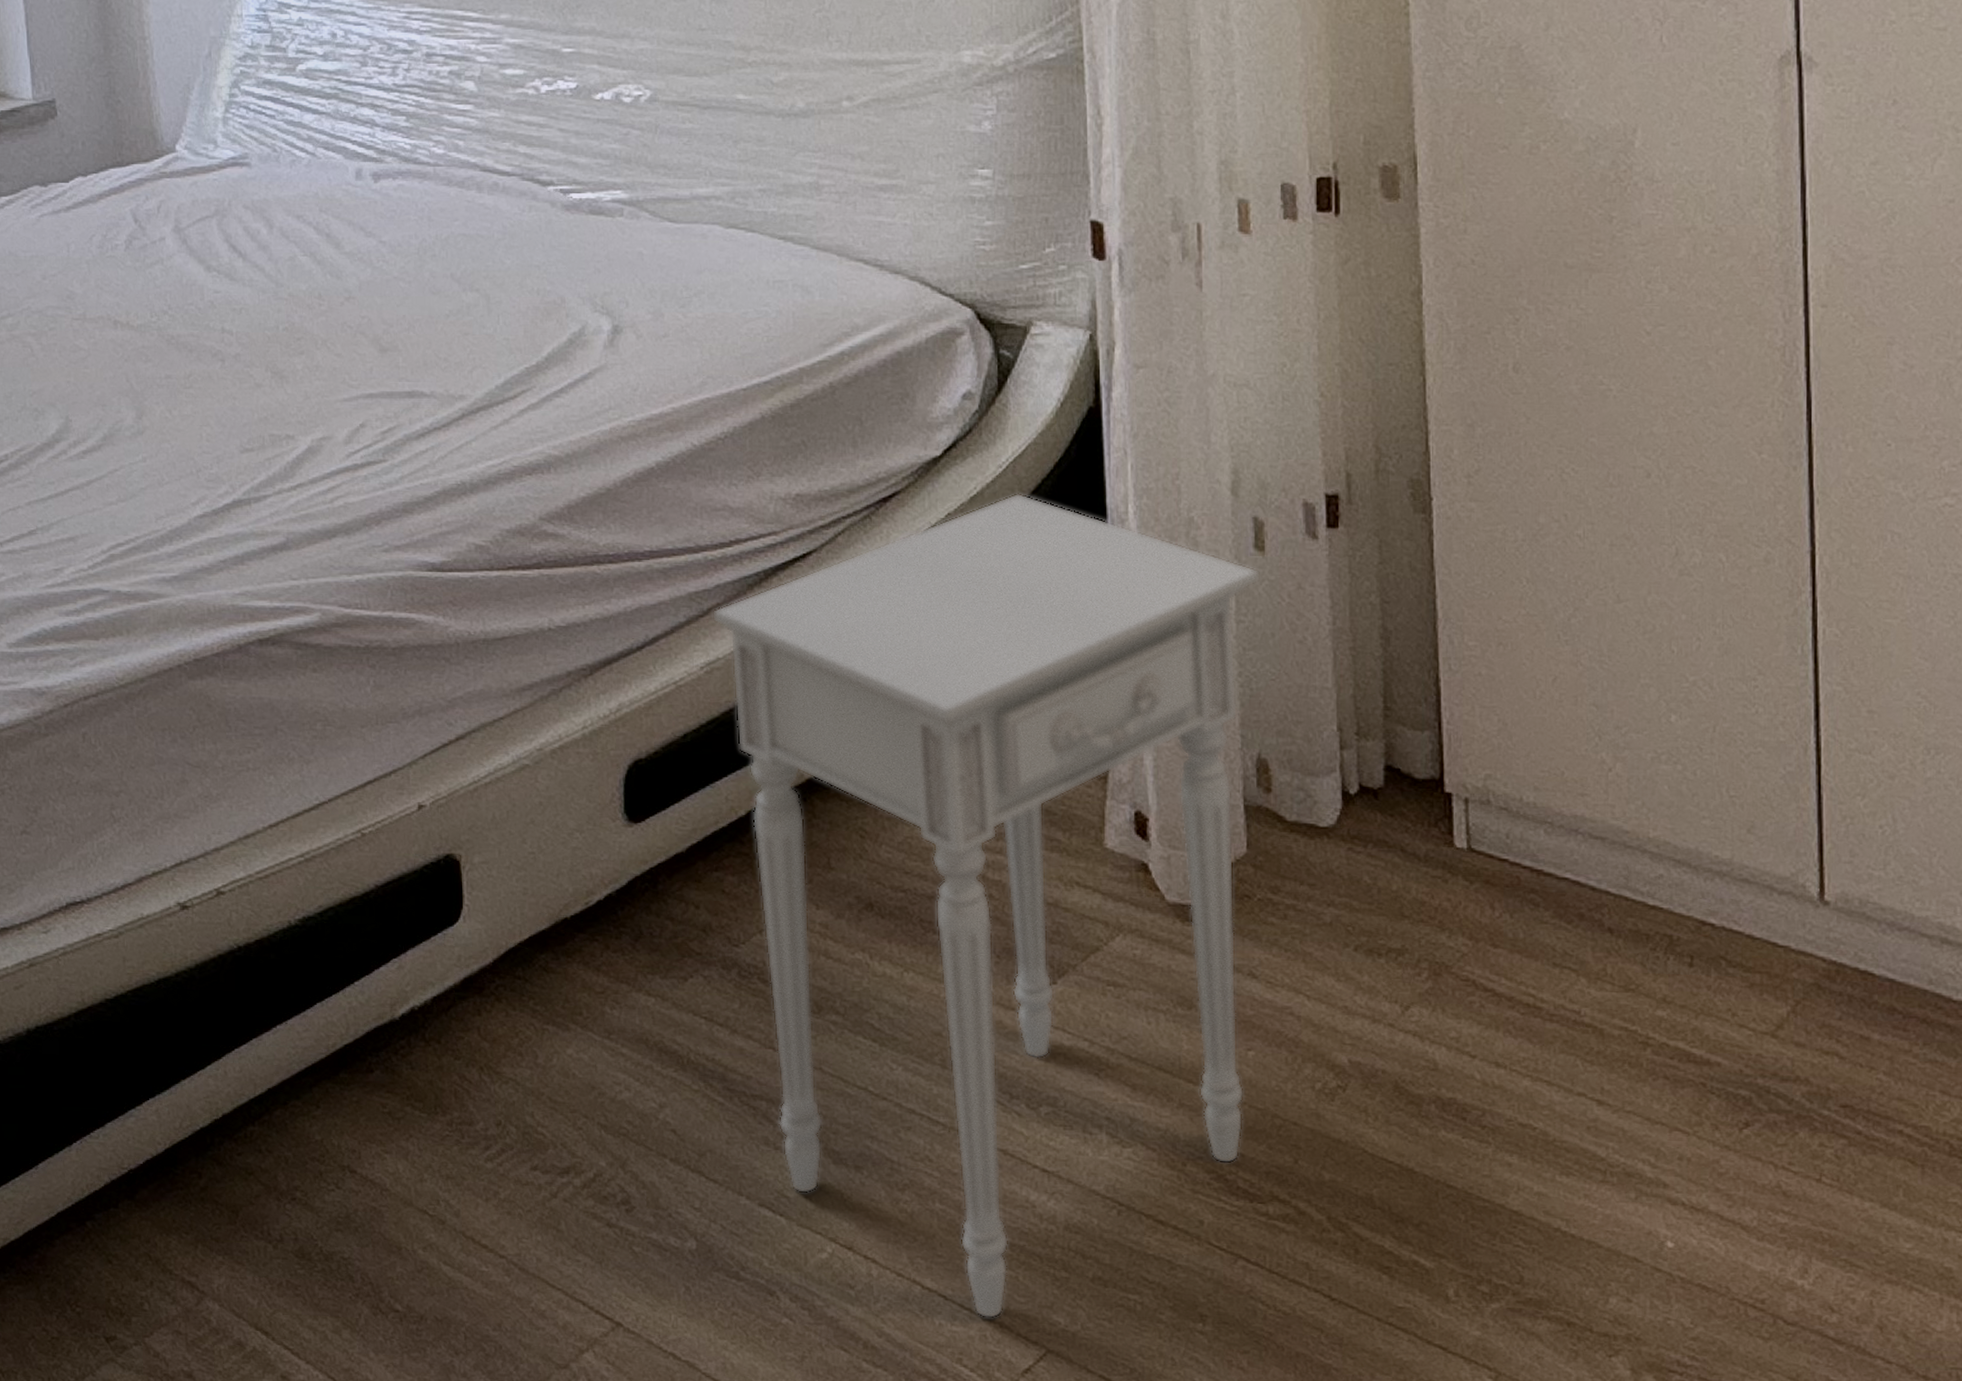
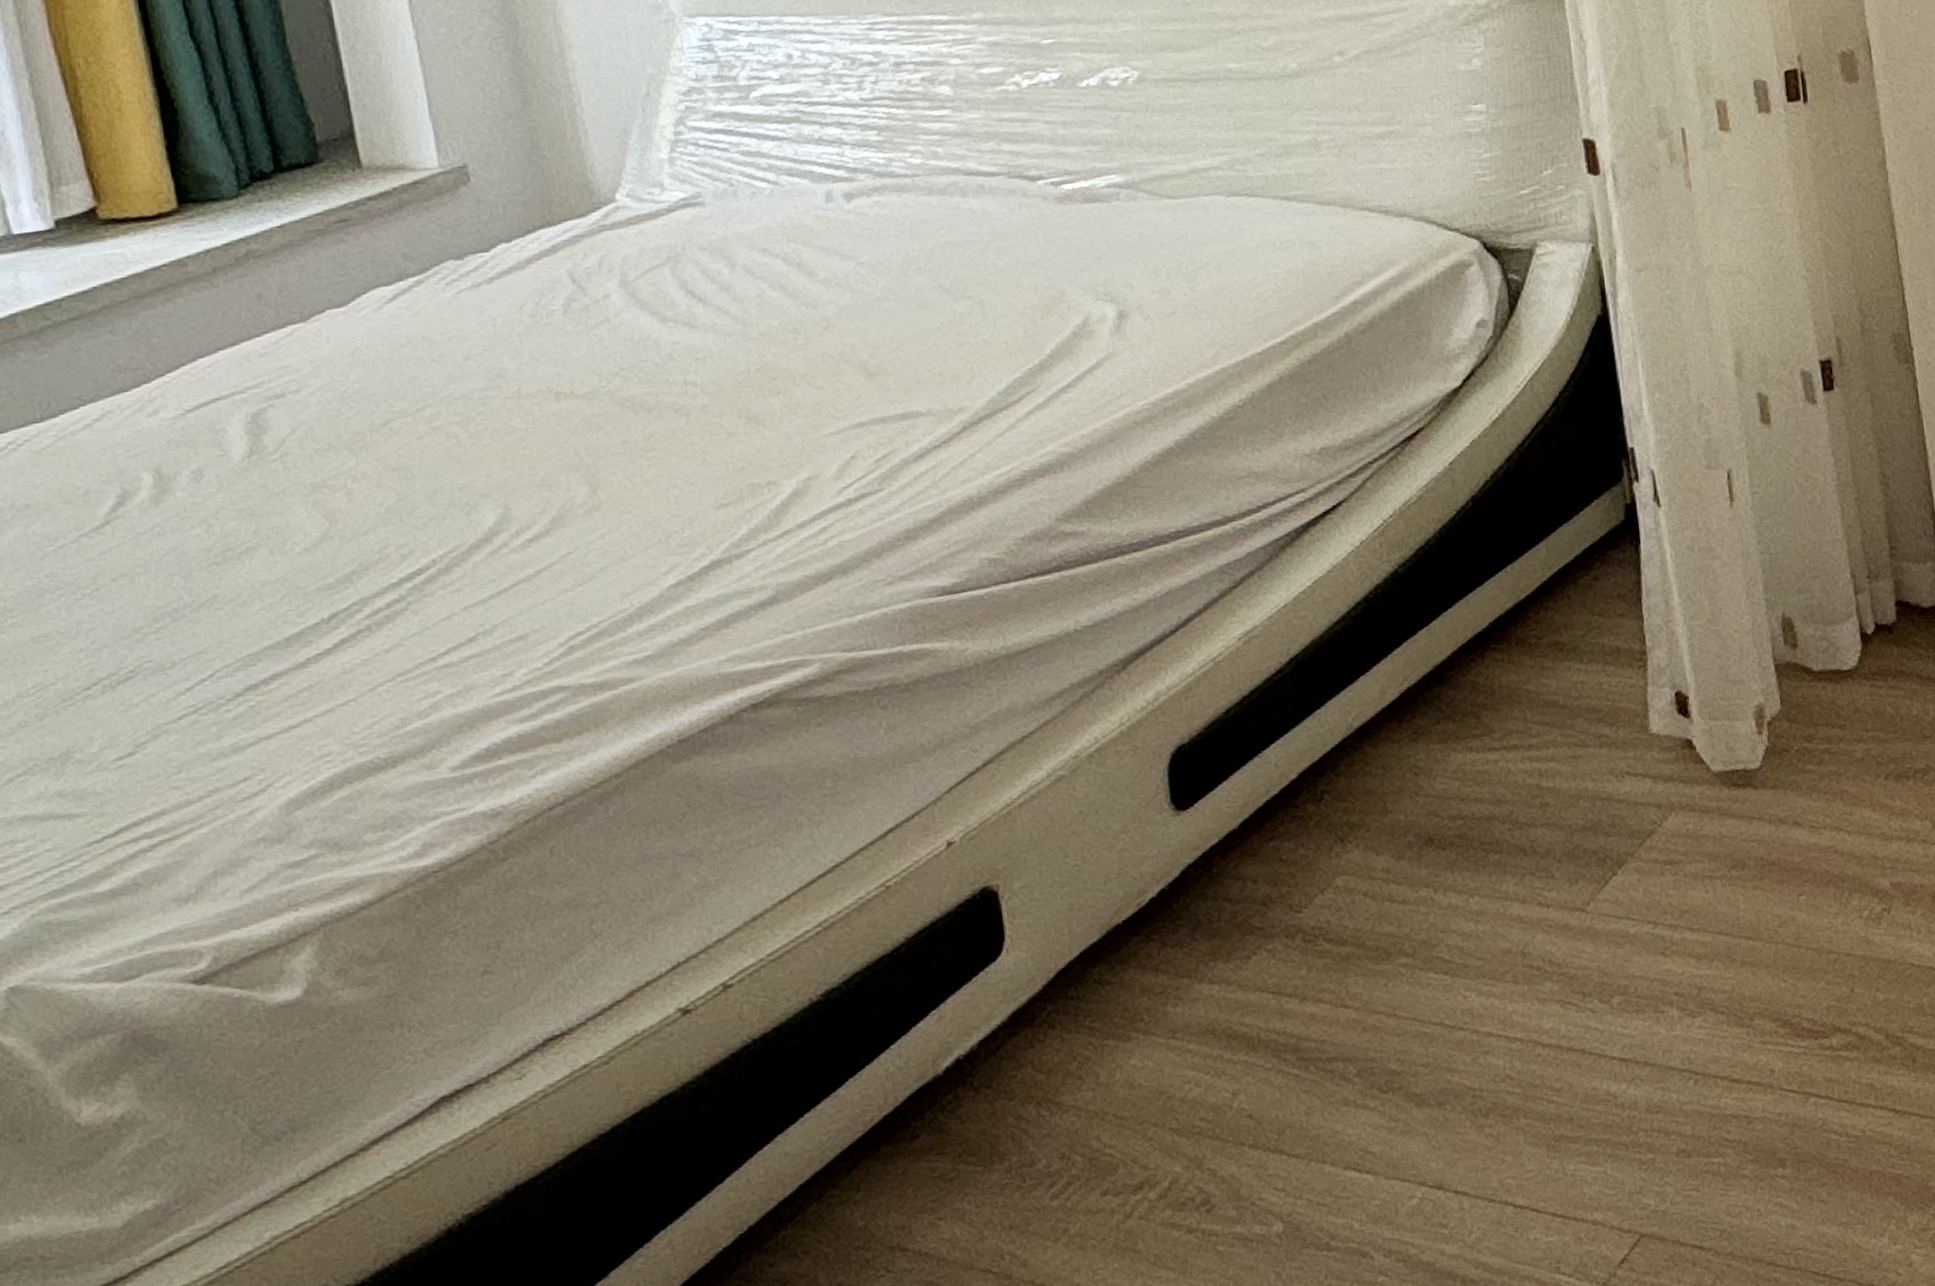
nightstand: present [712,493,1261,1319] -> none [1245,408,1802,1221]

